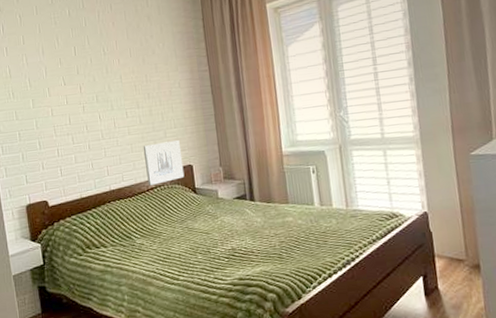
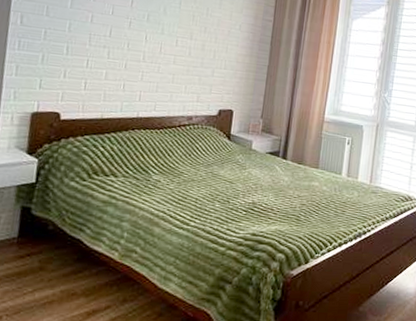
wall art: present [143,140,185,186] -> none [181,79,226,123]

